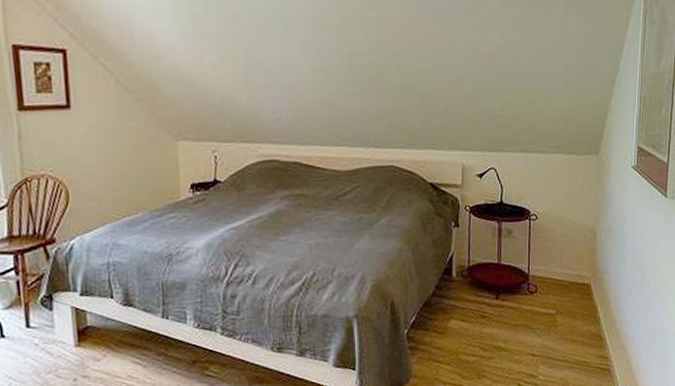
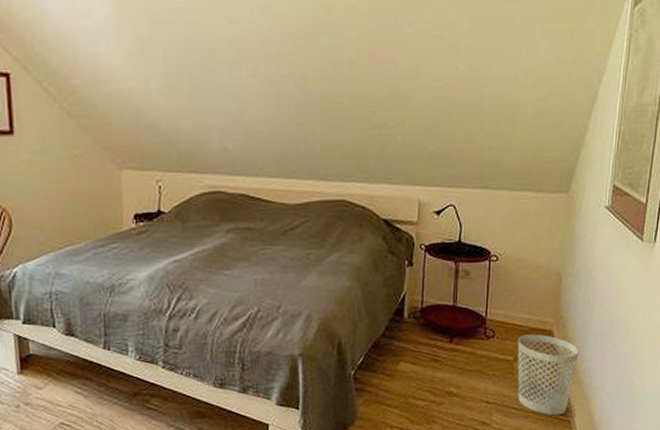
wastebasket: none [558,287,615,366] -> present [517,334,579,416]

